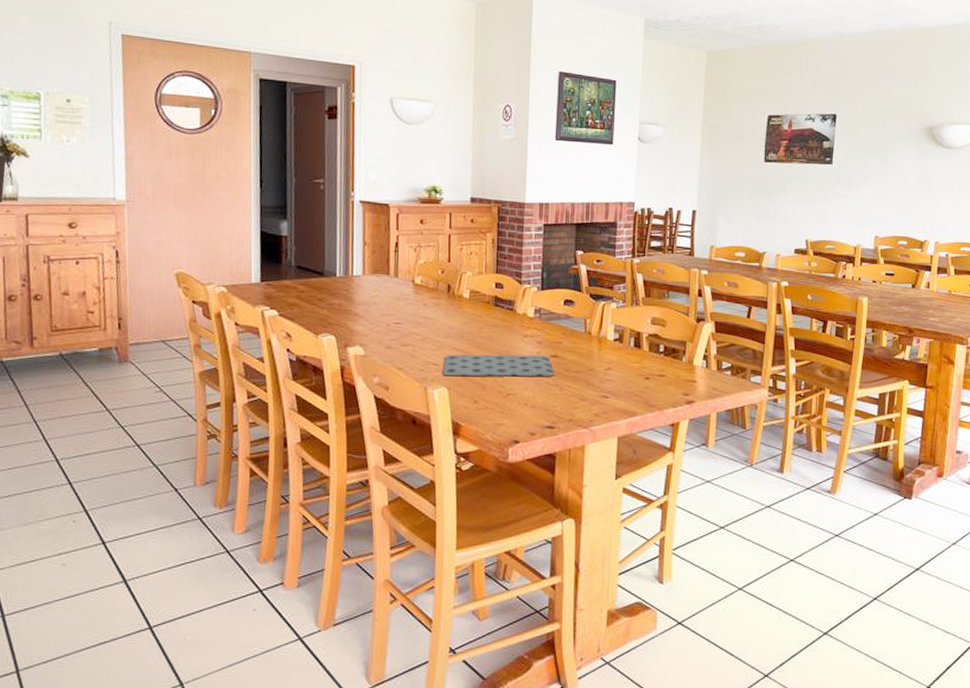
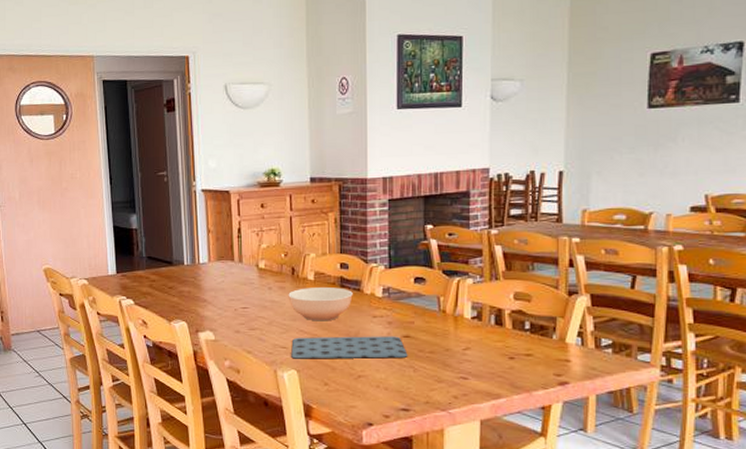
bowl: none [443,305,506,339] -> present [288,287,353,321]

